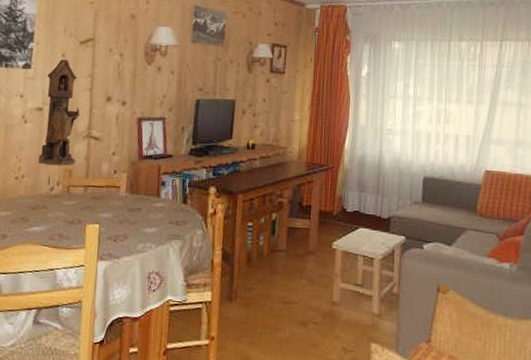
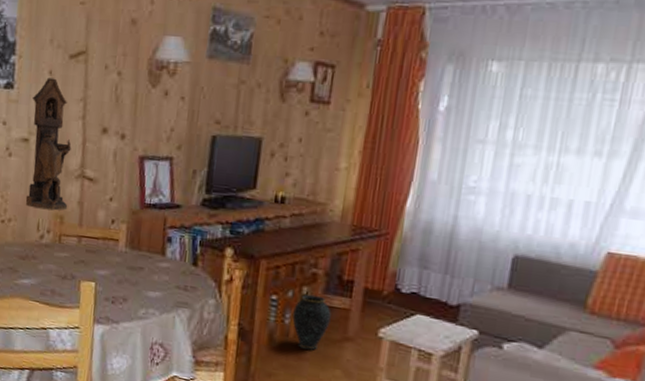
vase: none [265,219,295,265] -> present [292,294,331,351]

